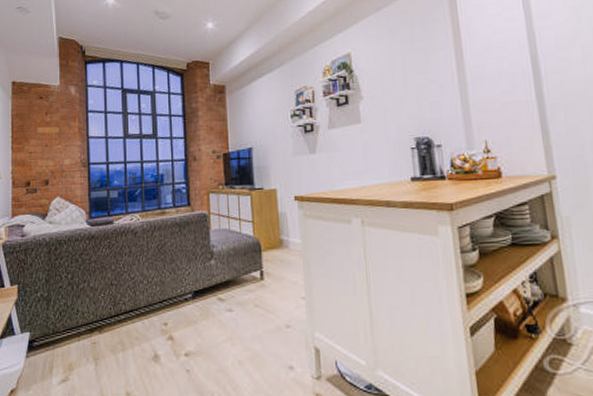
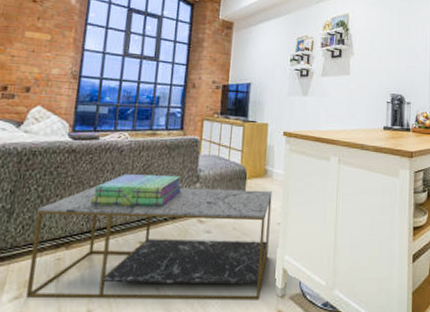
coffee table: none [70,262,296,383] -> present [26,185,273,300]
stack of books: none [114,254,198,290] -> present [89,174,183,207]

